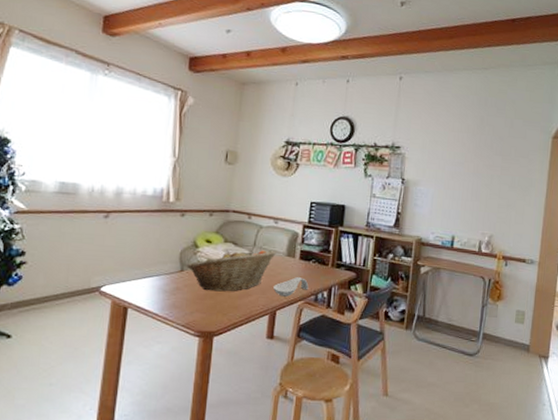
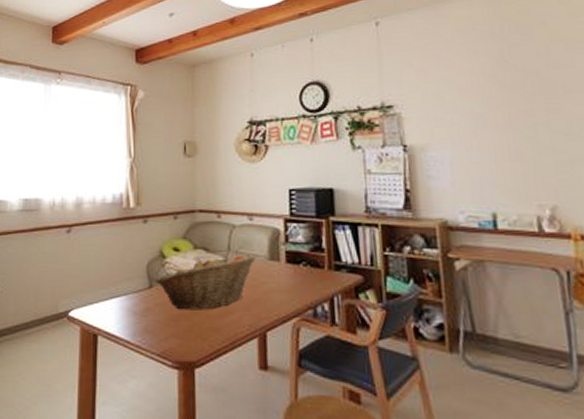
spoon rest: present [273,277,309,297] -> none [259,286,303,313]

